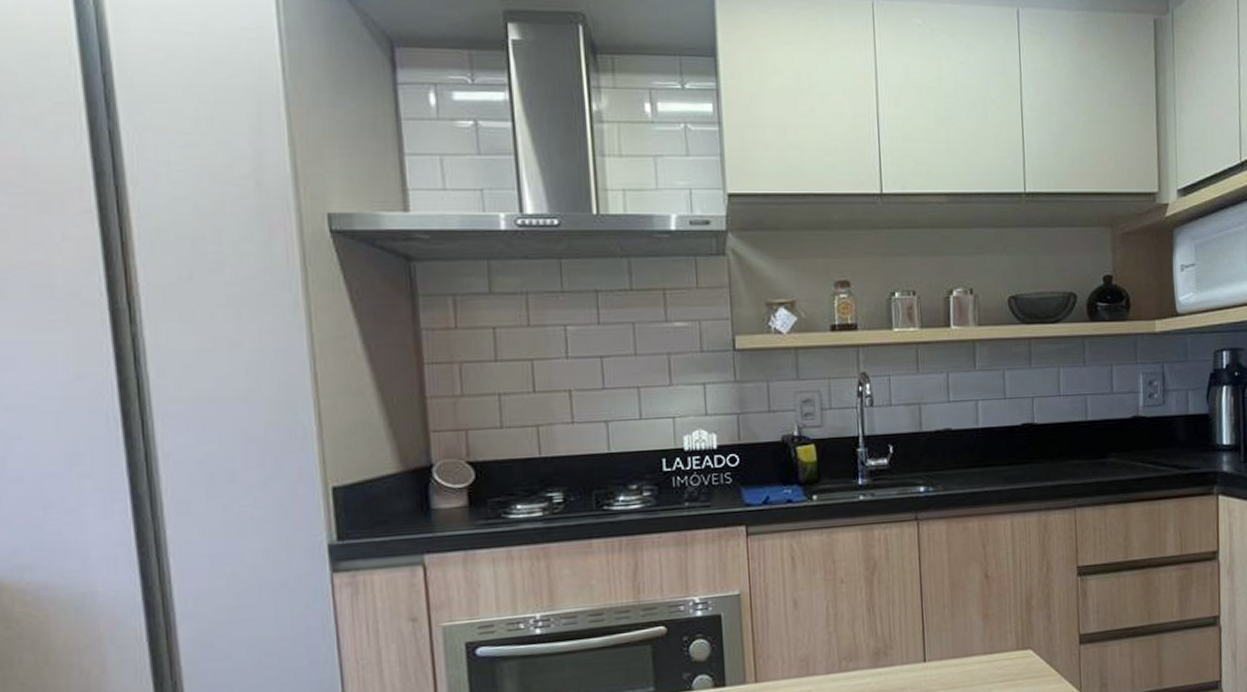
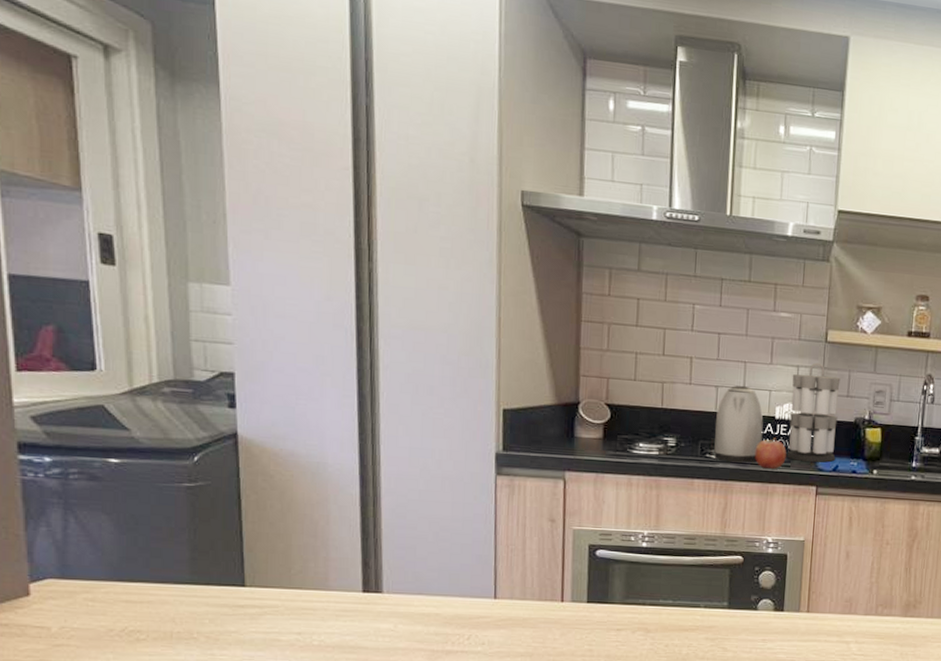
kettle: none [609,417,671,512] -> present [714,386,764,463]
fruit: none [664,474,704,514] -> present [755,438,787,470]
spice rack: none [698,376,765,498] -> present [786,362,841,463]

